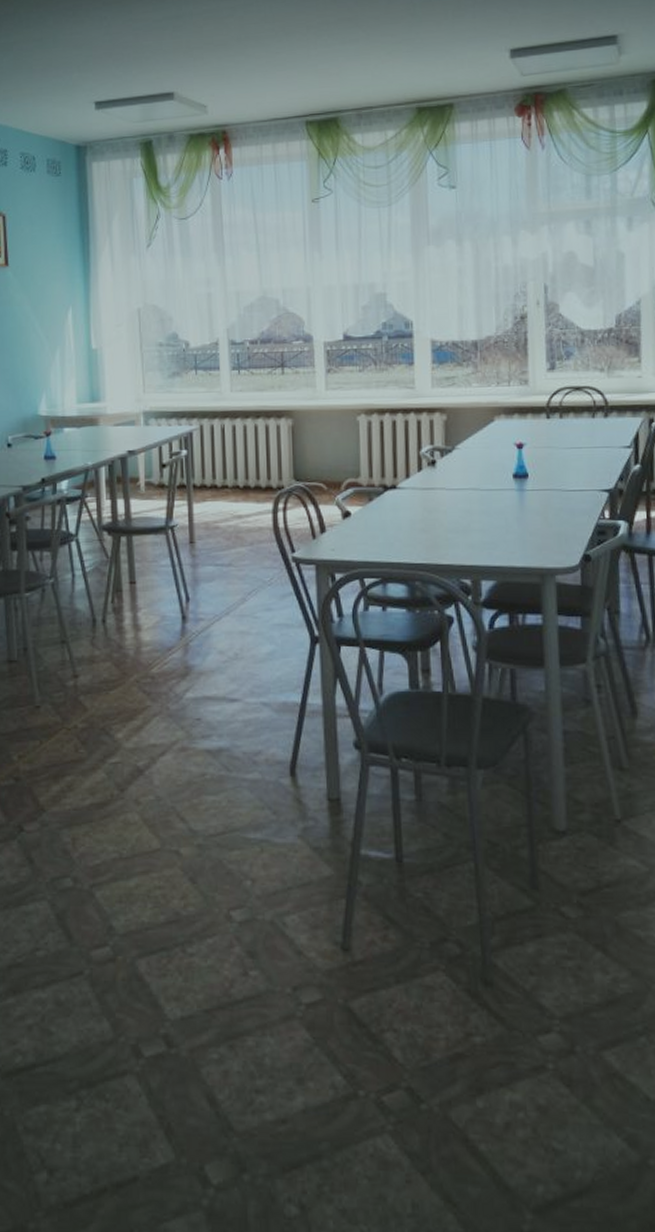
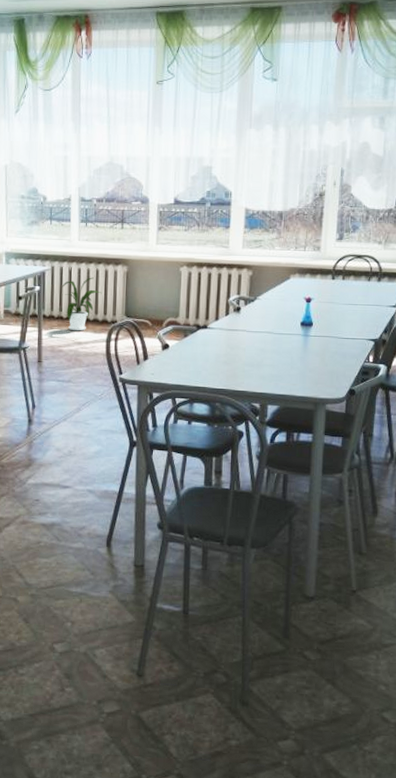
house plant: none [214,435,264,502] -> present [62,277,102,331]

